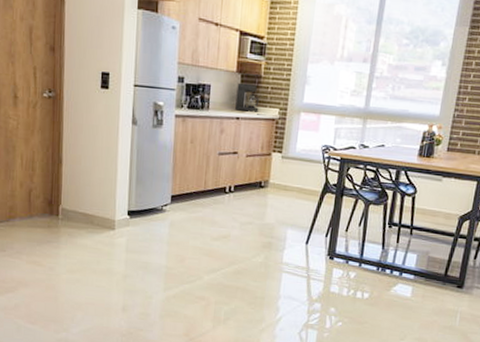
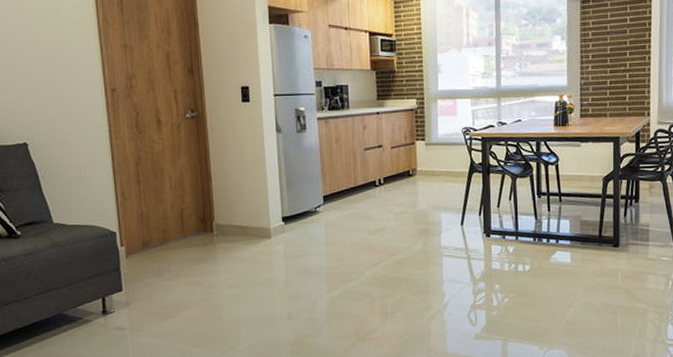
coffee maker: present [235,82,260,113] -> none [373,79,397,107]

